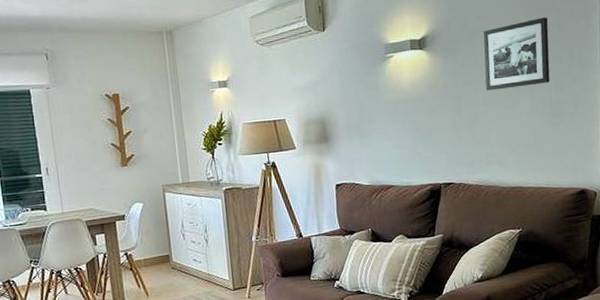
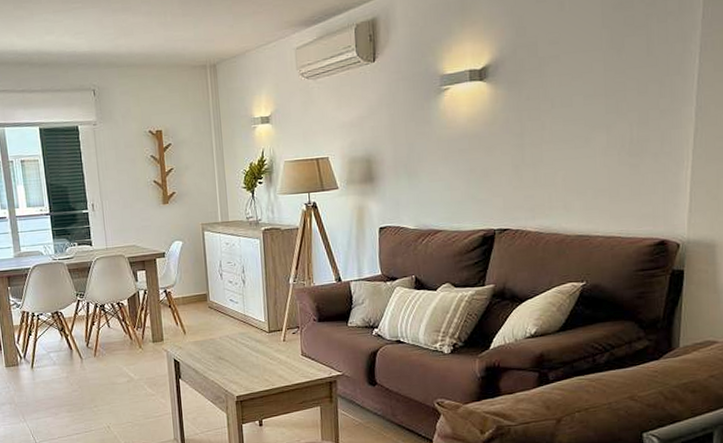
picture frame: present [483,17,550,91] -> none [553,41,636,127]

